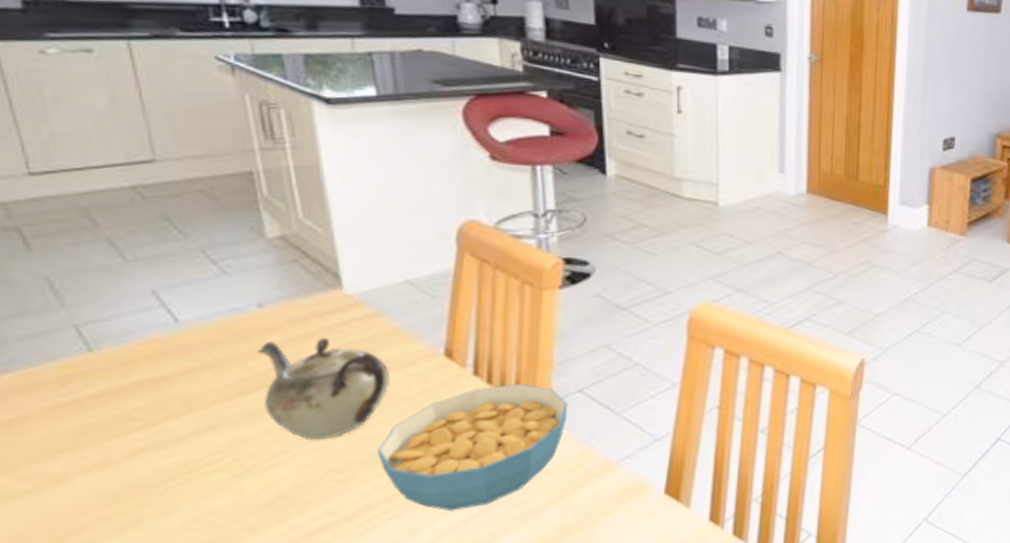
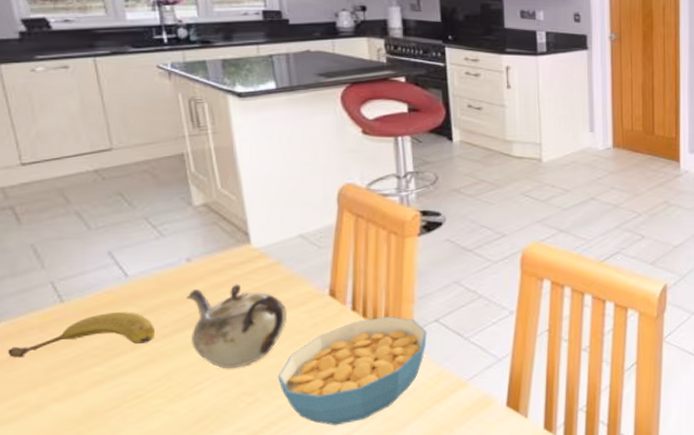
fruit: none [18,366,215,418] -> present [8,312,155,358]

